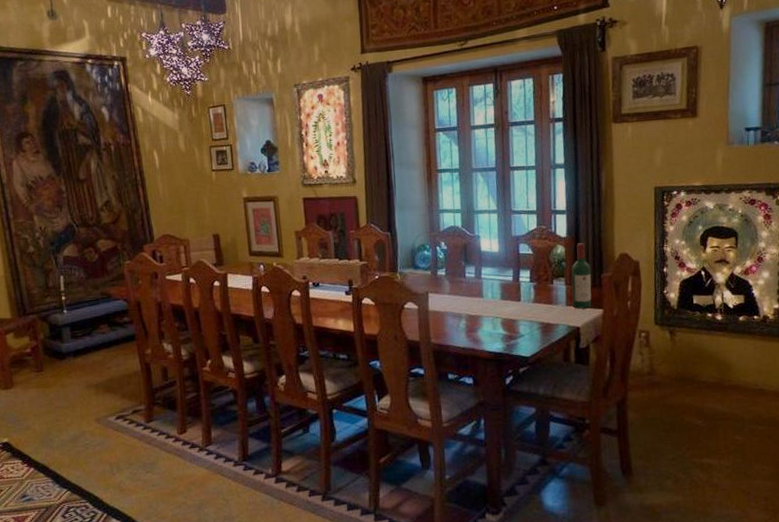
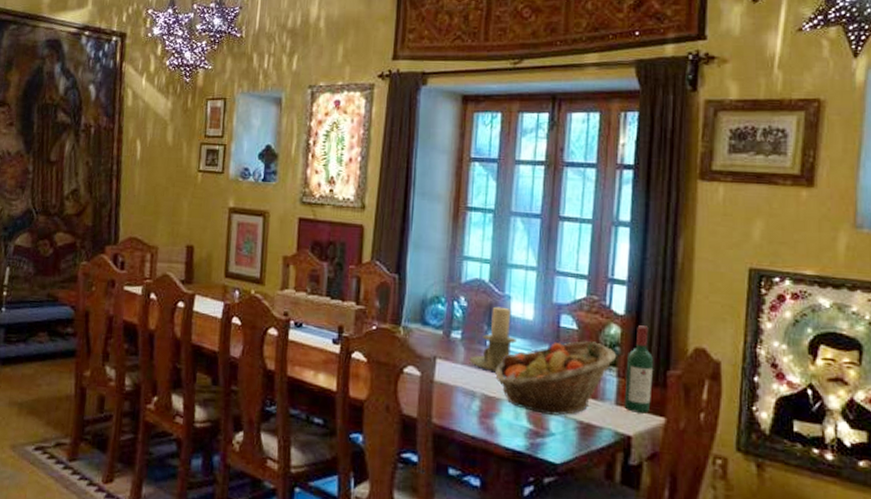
candle holder: none [453,245,489,296] -> present [469,306,518,372]
fruit basket: none [474,261,564,322] -> present [495,341,617,416]

